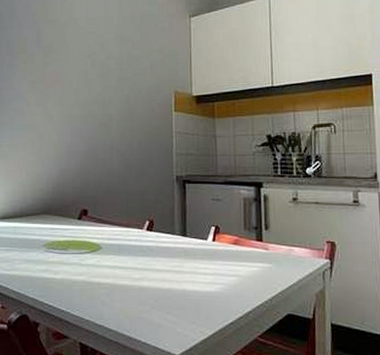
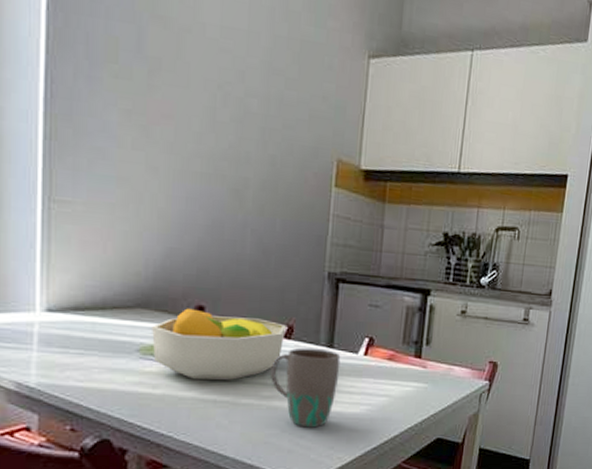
fruit bowl: none [53,212,148,267] -> present [152,308,286,380]
mug: none [139,237,194,305] -> present [271,347,341,428]

